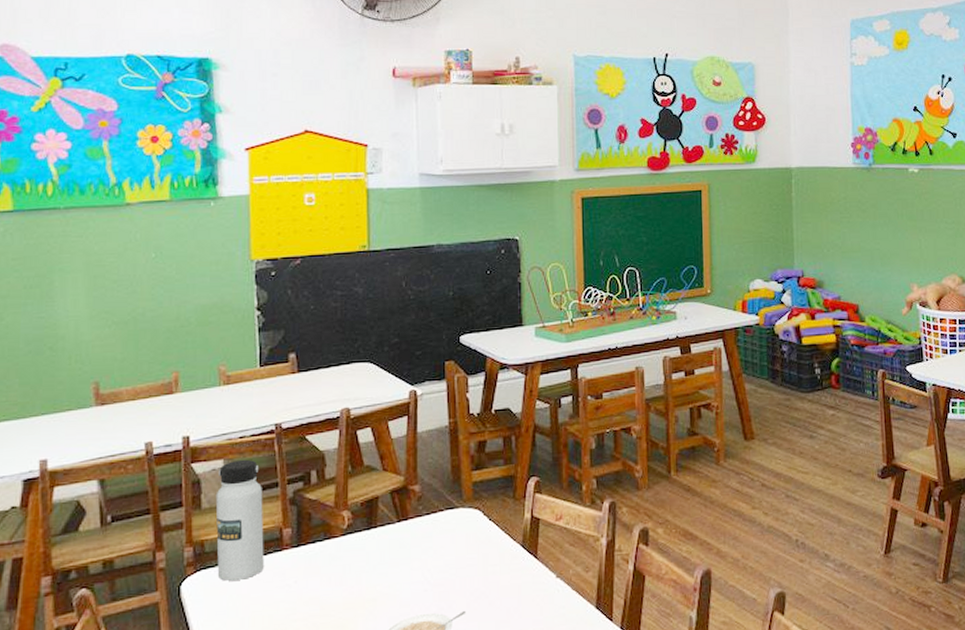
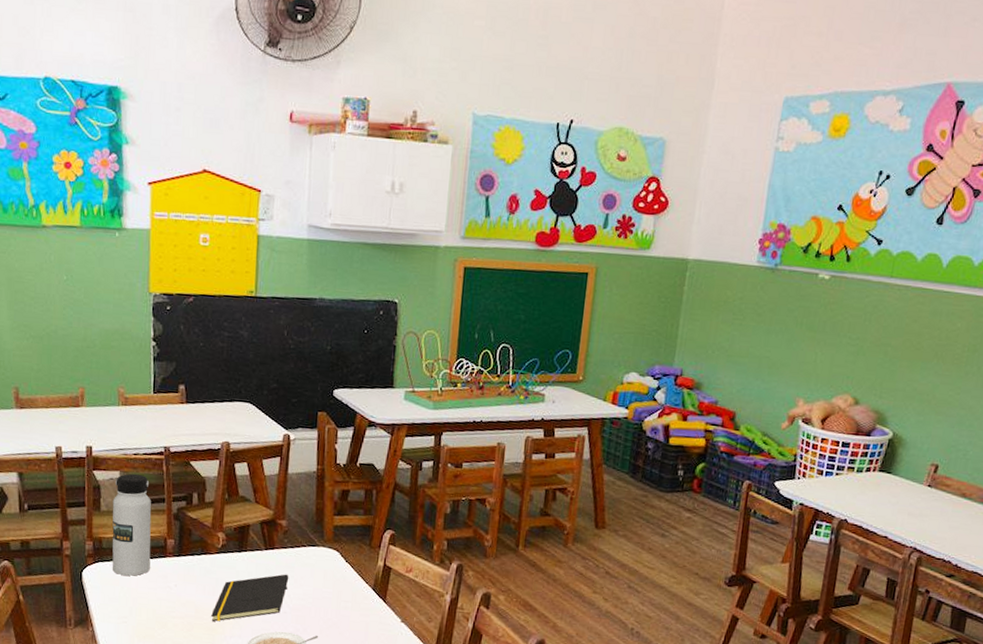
notepad: none [340,546,427,617] -> present [211,574,289,622]

